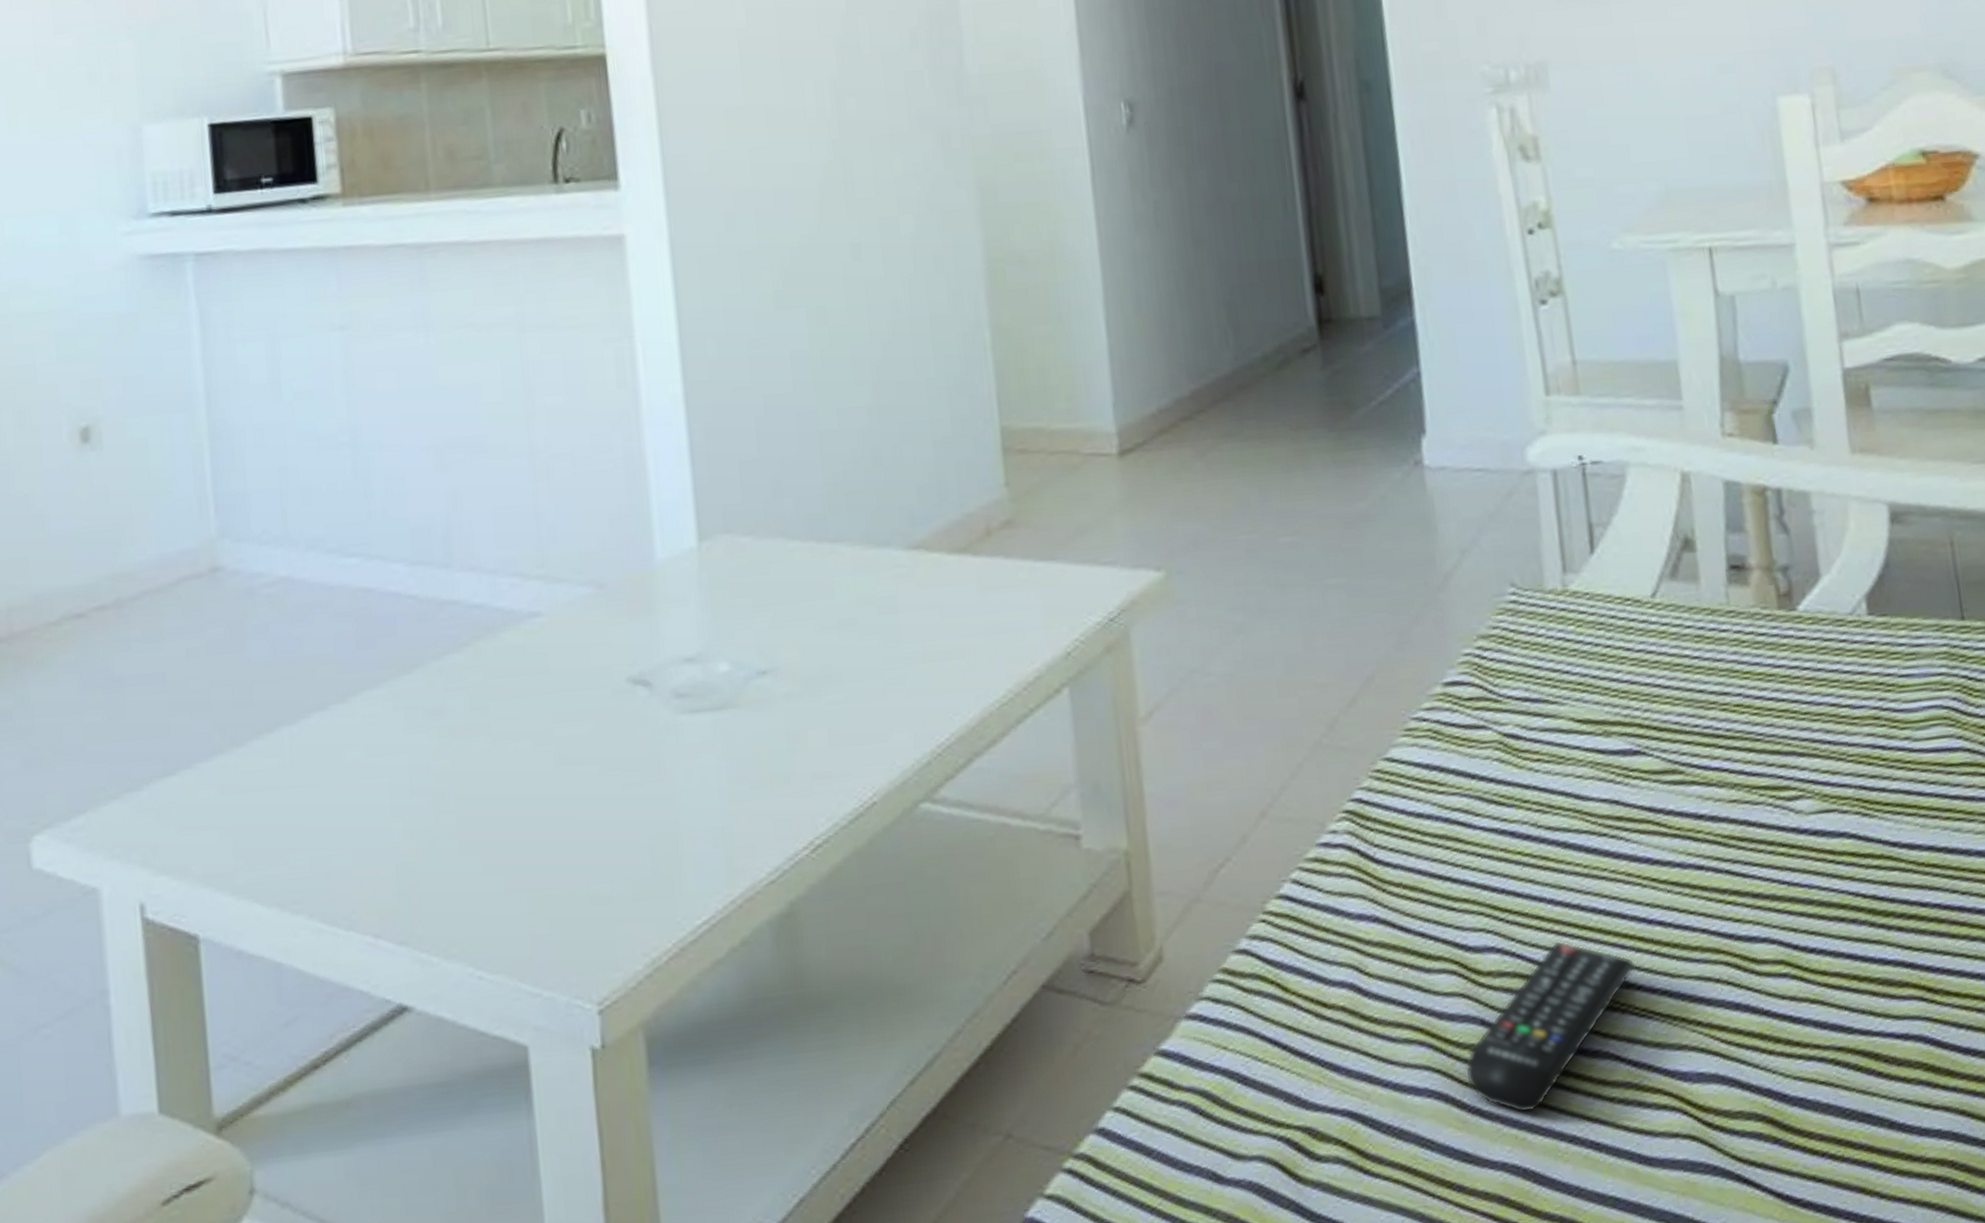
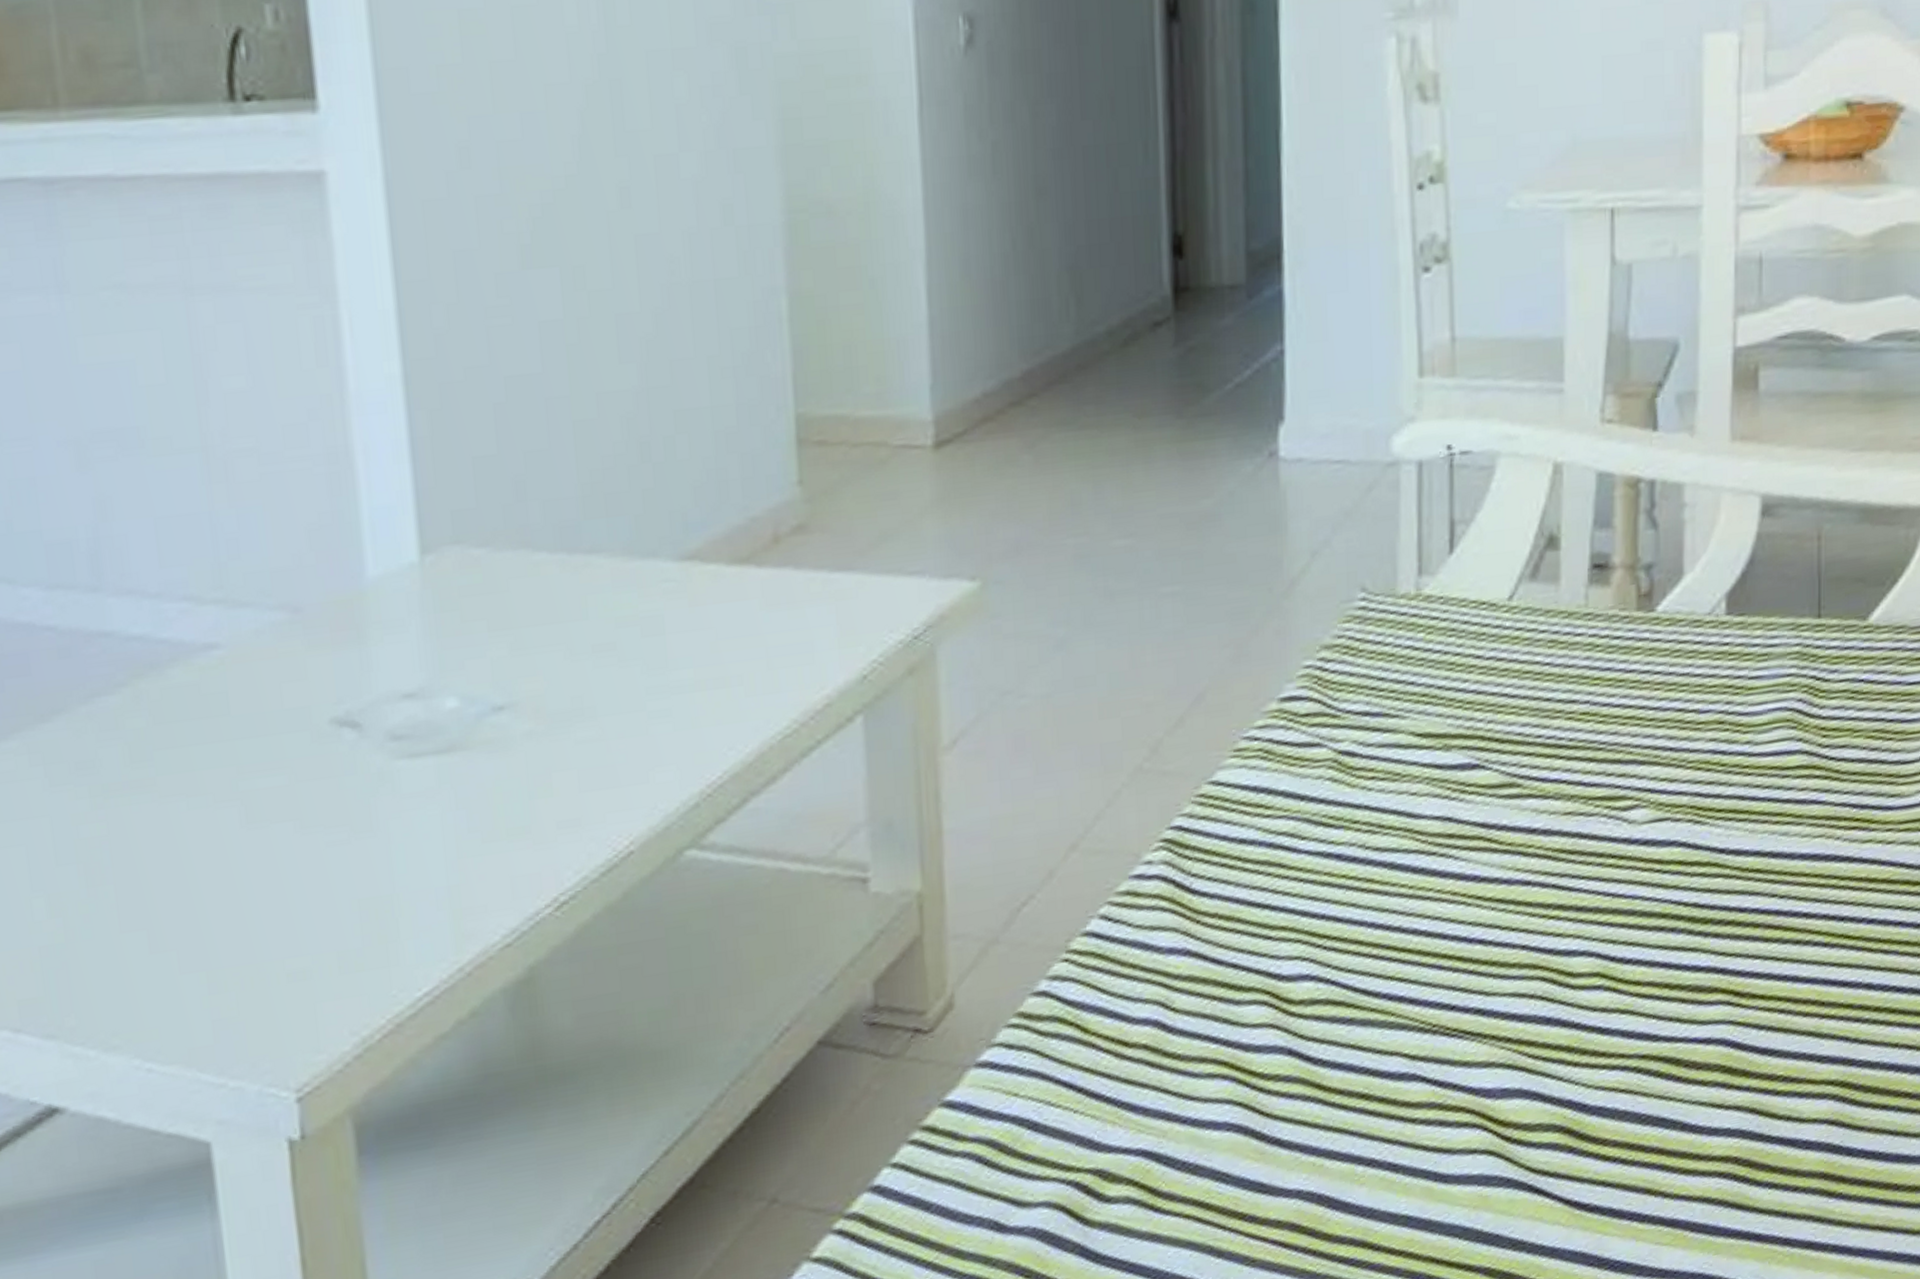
remote control: present [1465,941,1636,1114] -> none [1267,964,1451,1141]

